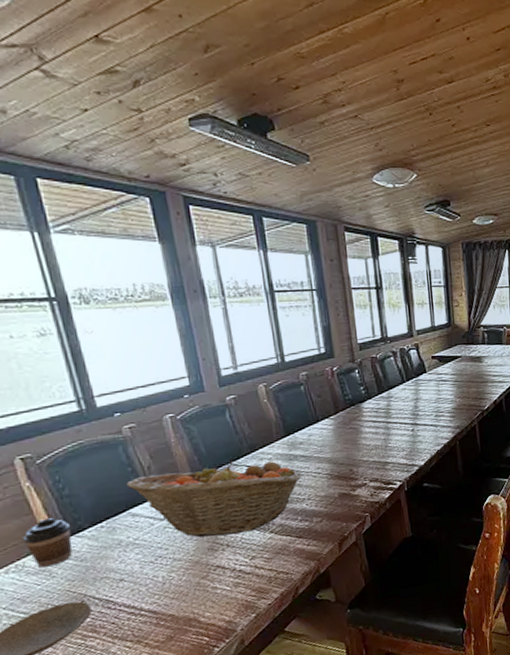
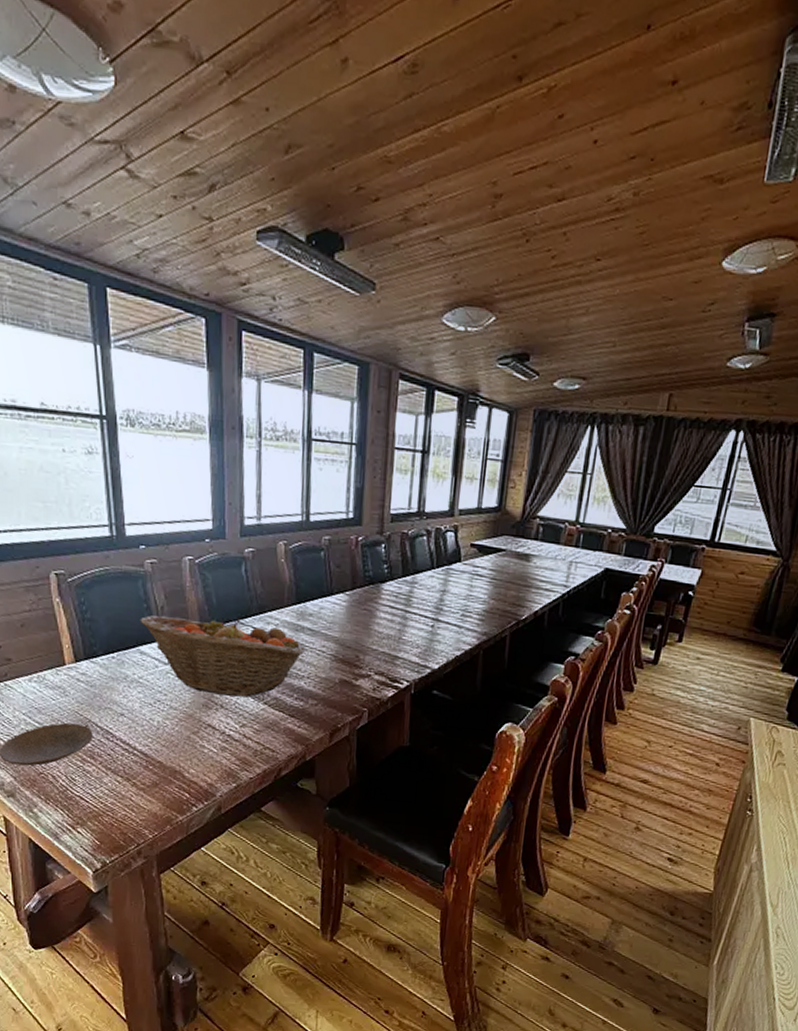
coffee cup: present [22,518,73,568] -> none [47,637,88,685]

